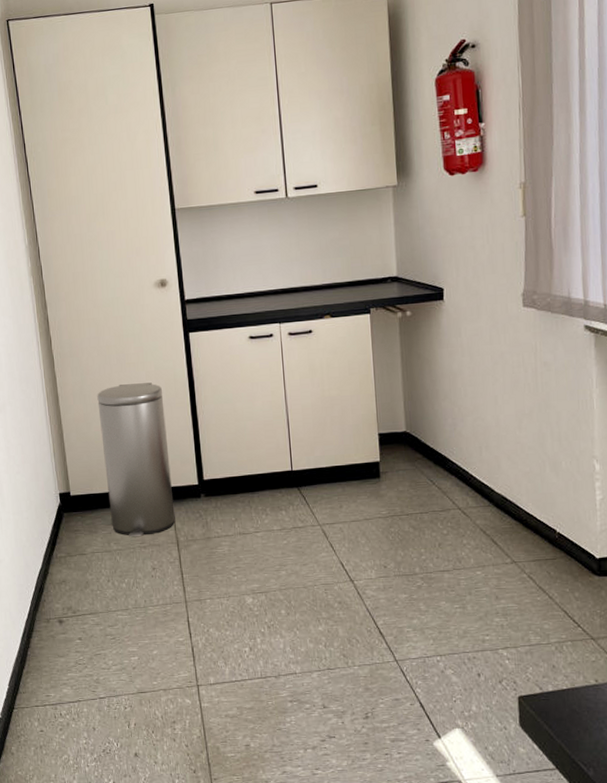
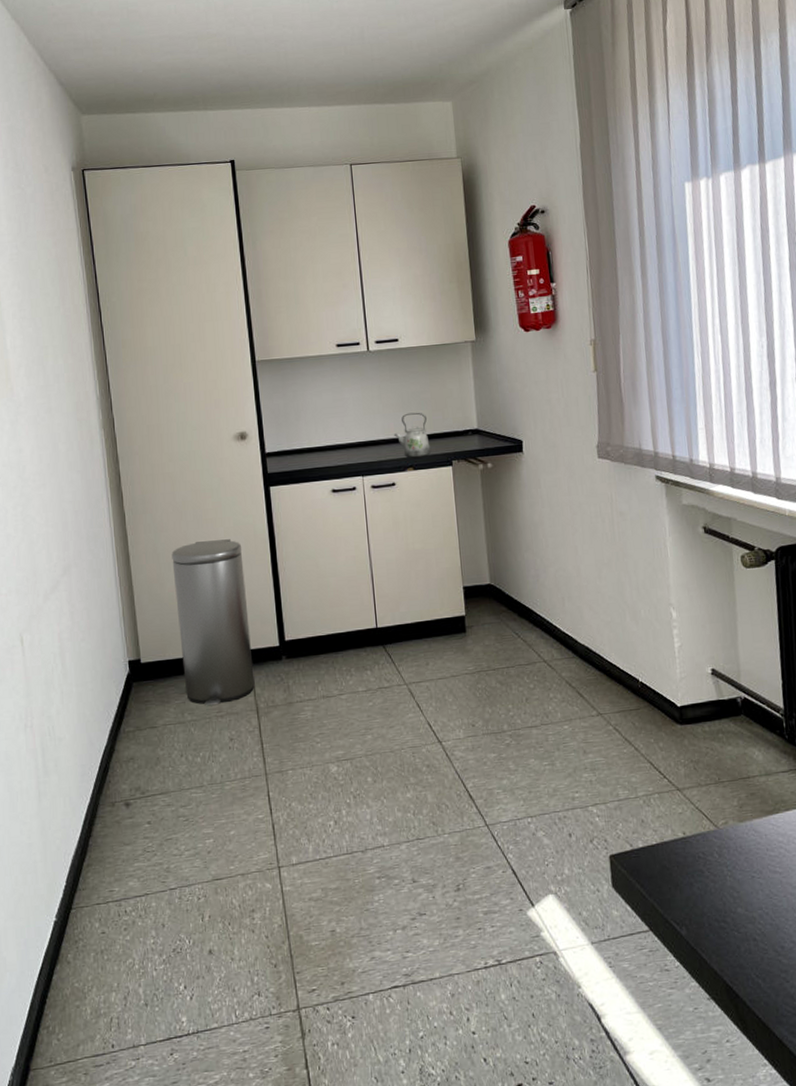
kettle: none [311,259,348,307] -> present [393,412,431,459]

